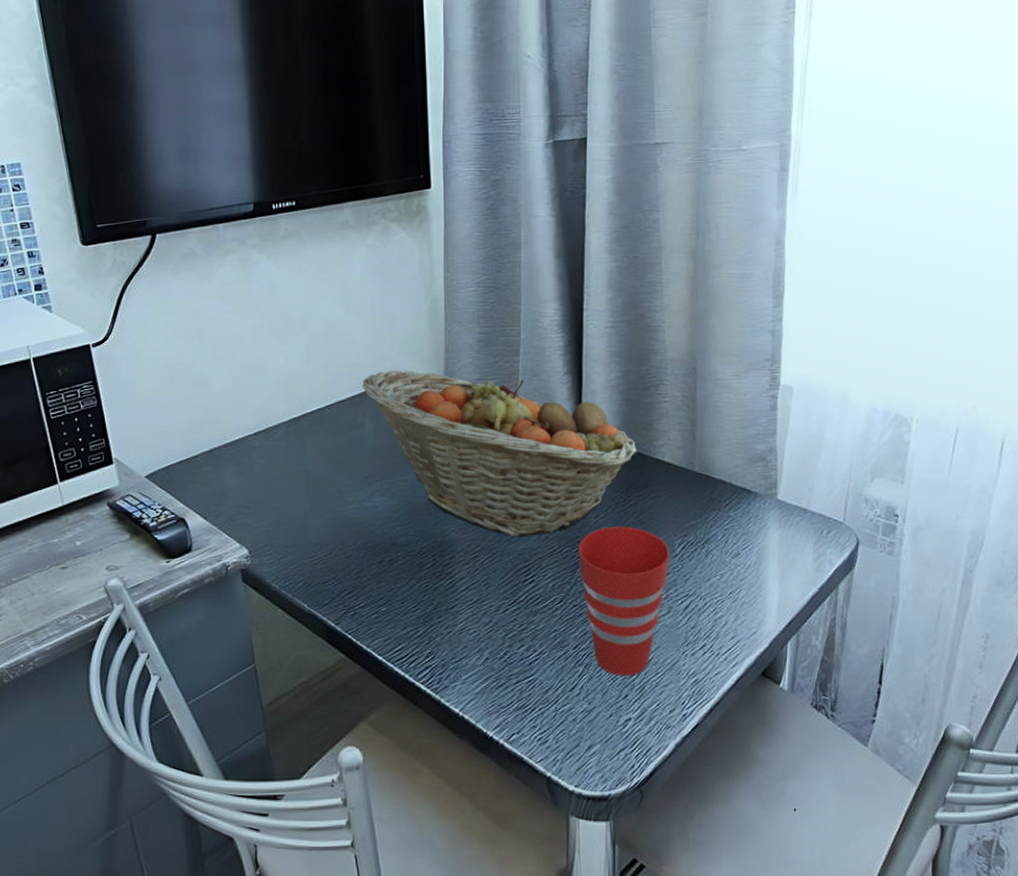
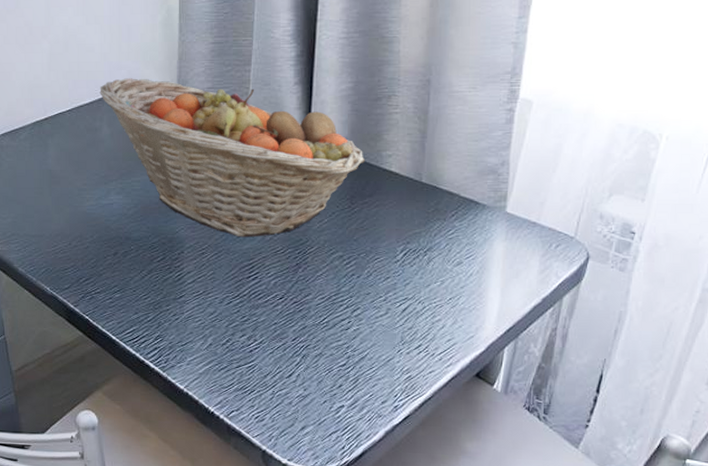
cup: present [579,526,670,676] -> none [301,231,391,368]

